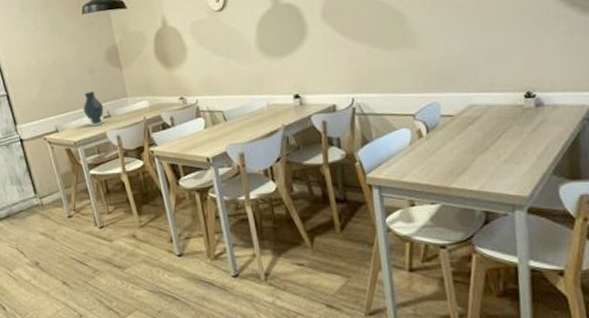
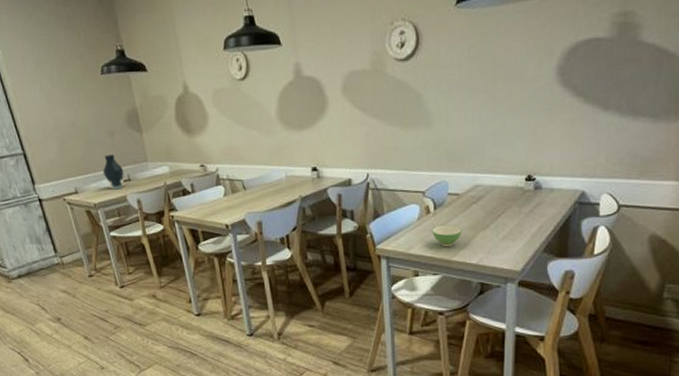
bowl: none [425,148,460,173] -> present [431,225,462,247]

